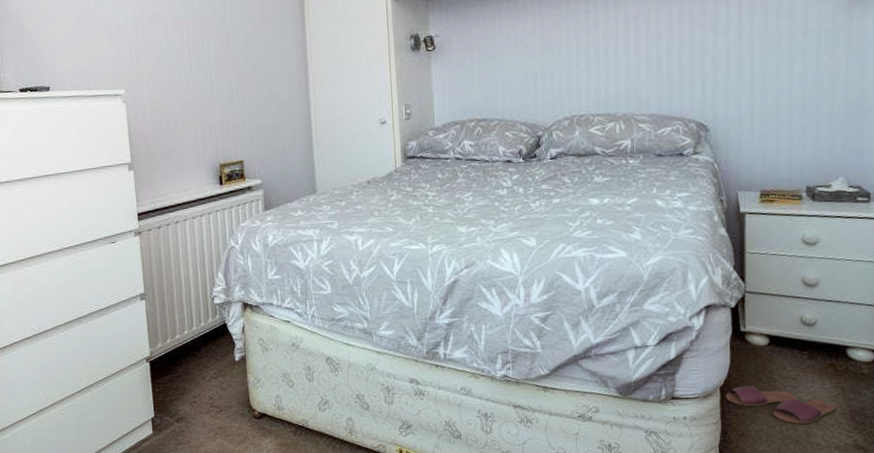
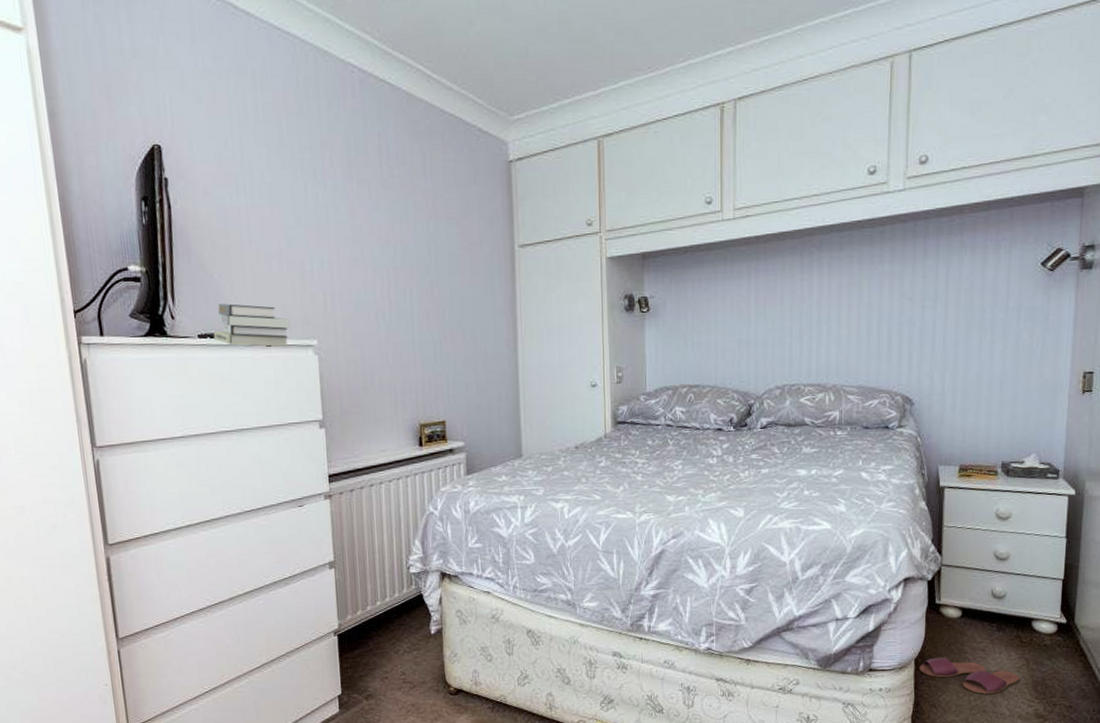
books: none [33,60,100,97] -> present [213,303,290,347]

